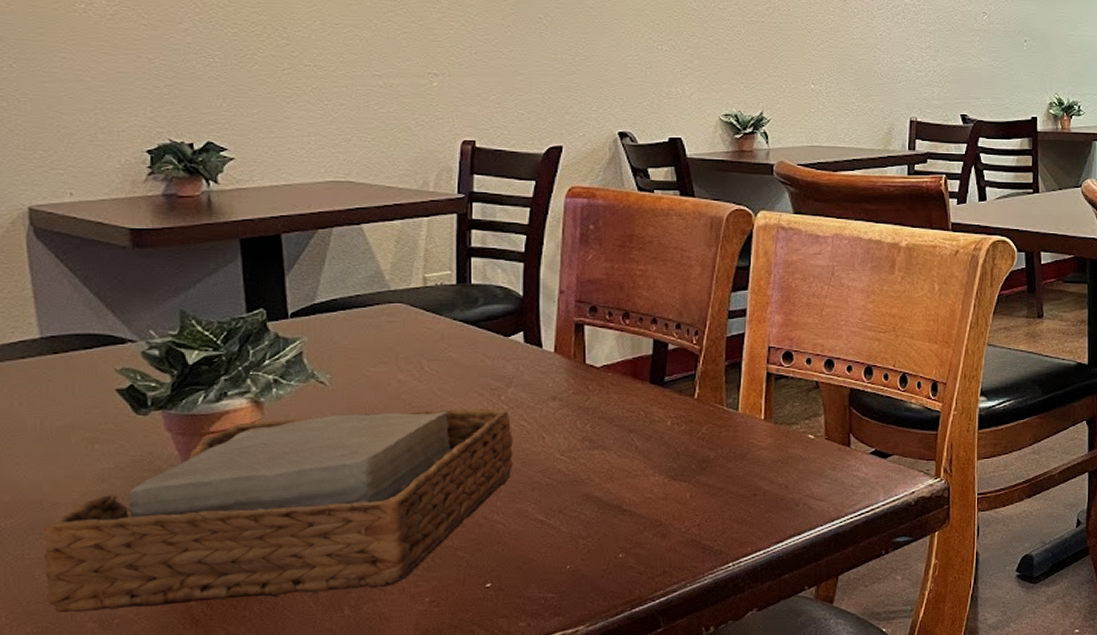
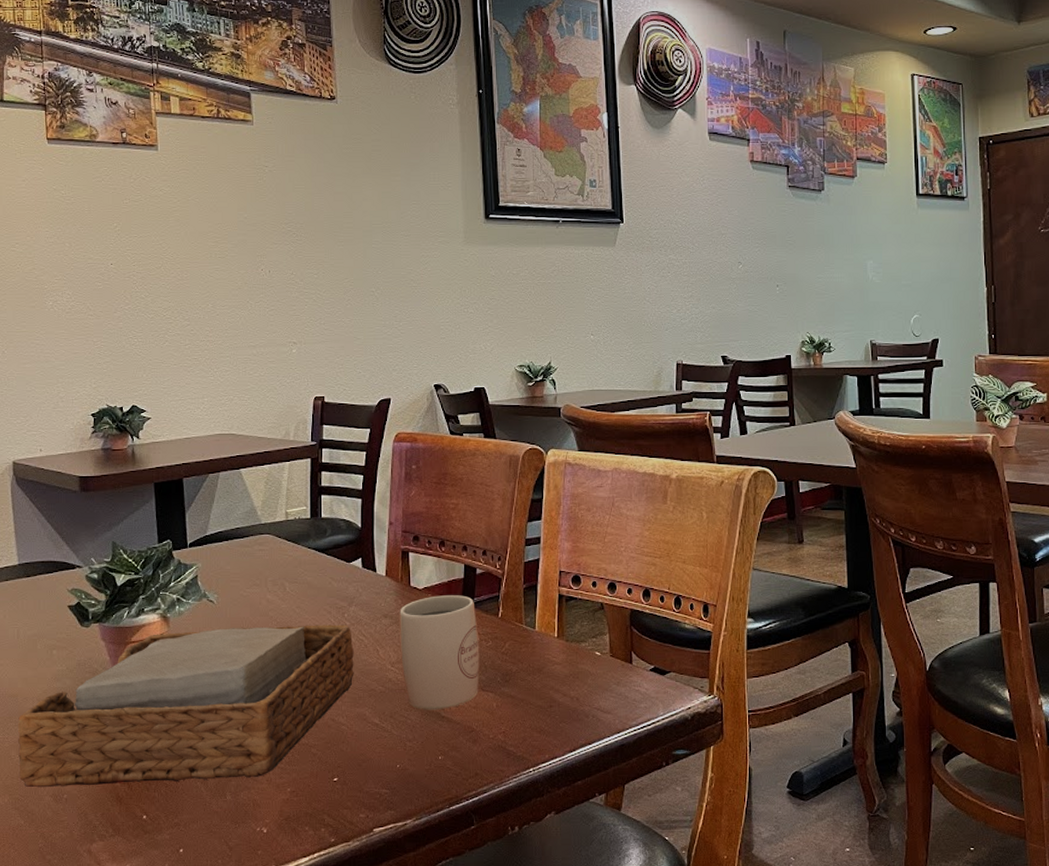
mug: none [572,374,671,504] -> present [399,595,480,710]

